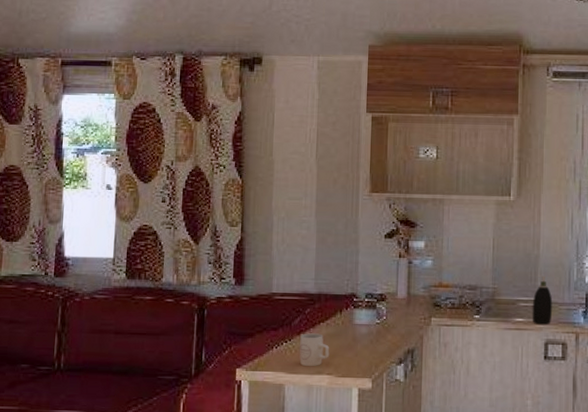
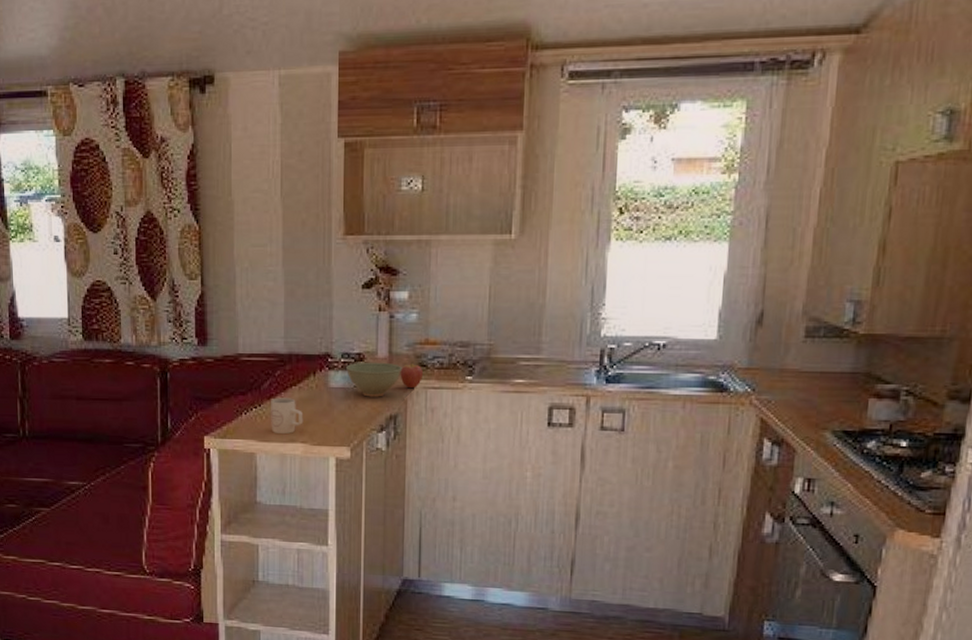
bowl: none [369,301,419,333] -> present [345,362,403,397]
fruit: none [417,301,437,326] -> present [400,361,423,389]
soap dispenser: present [532,275,553,326] -> none [534,329,560,388]

